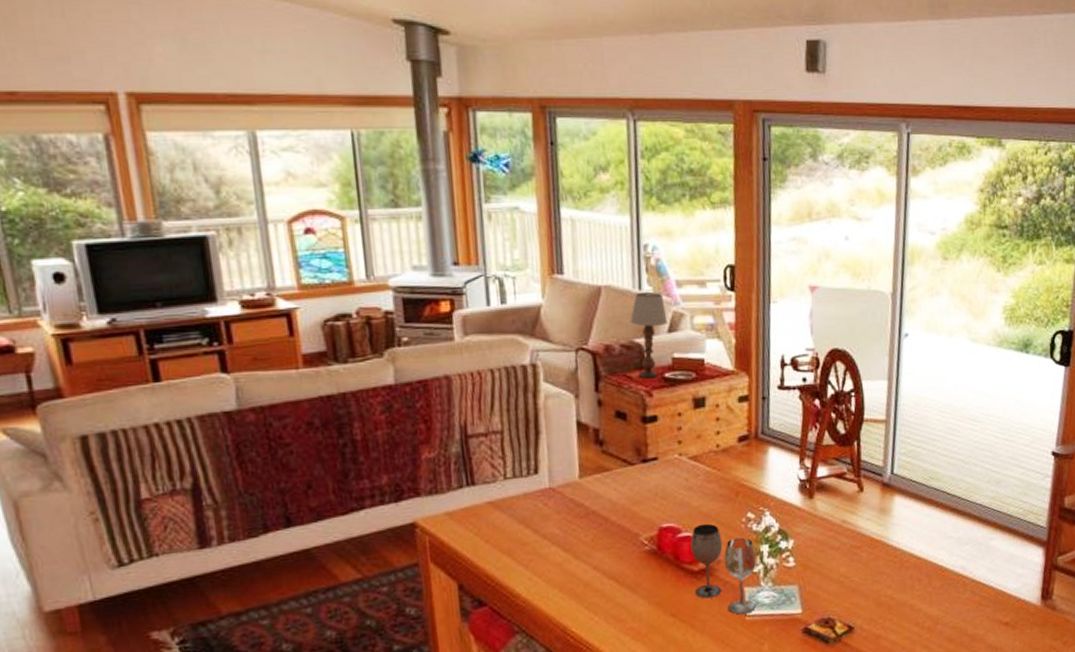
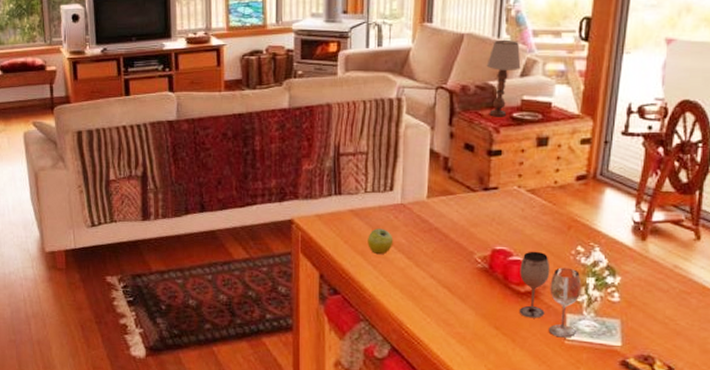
fruit: none [513,519,546,552] -> present [368,228,394,255]

